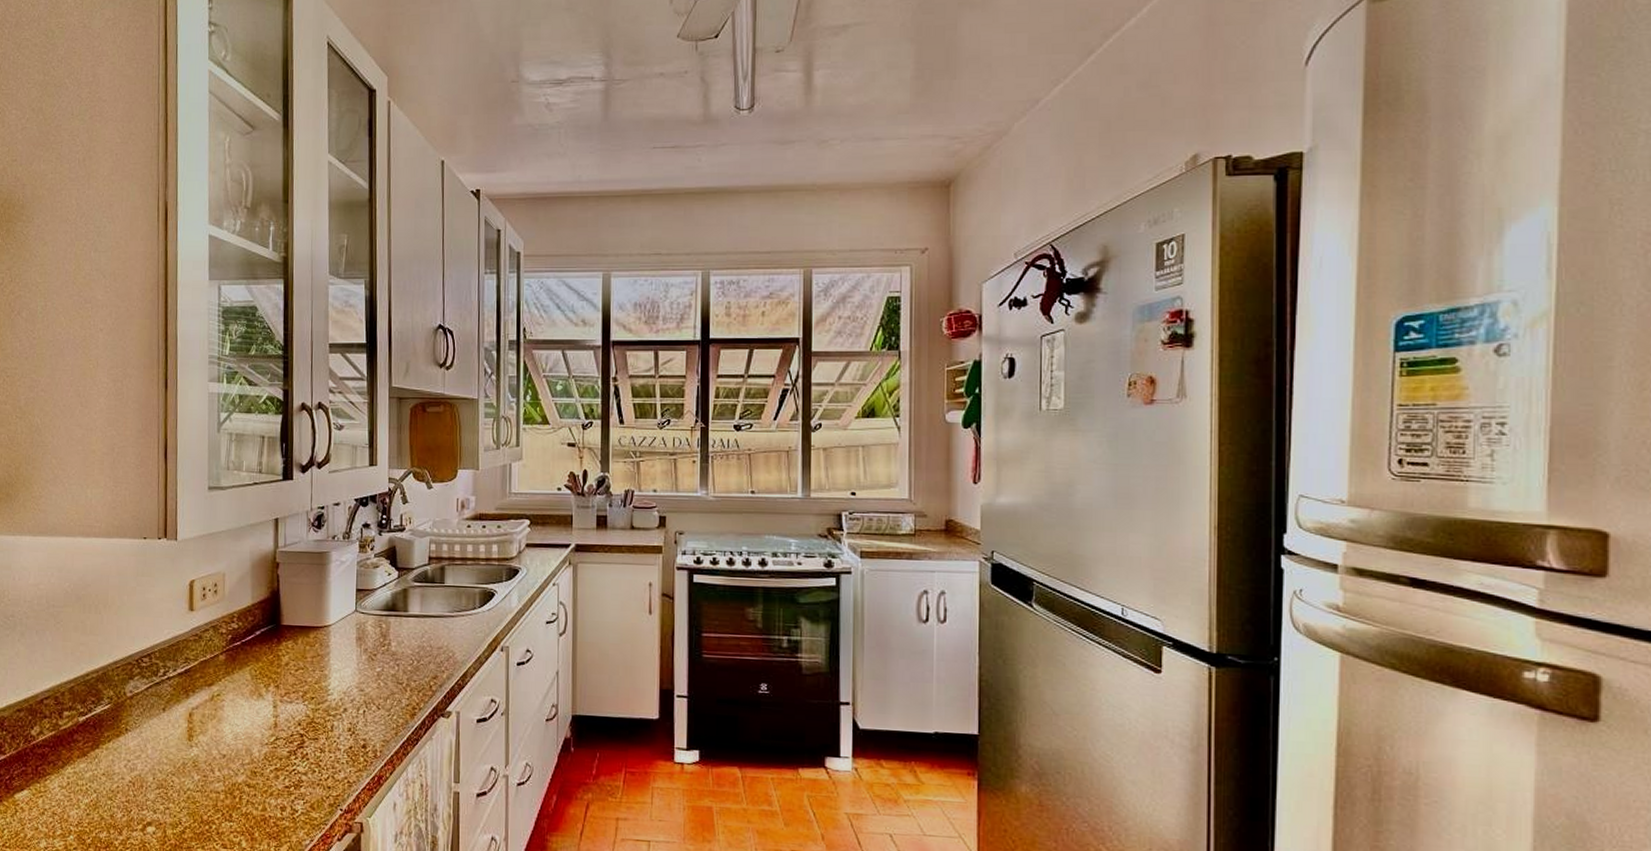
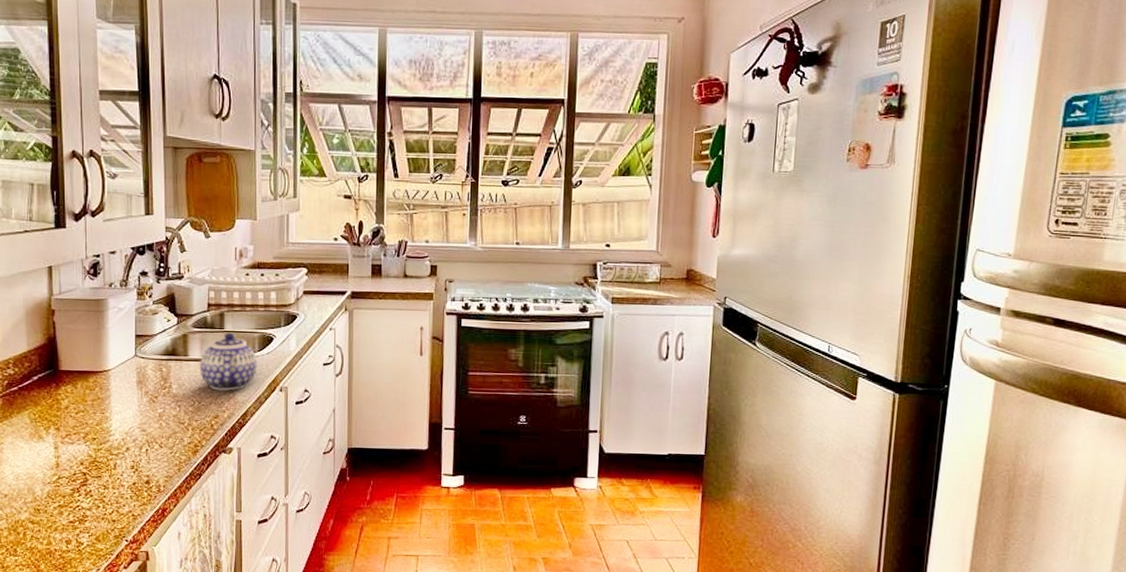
teapot: none [419,587,478,650] -> present [200,332,257,391]

